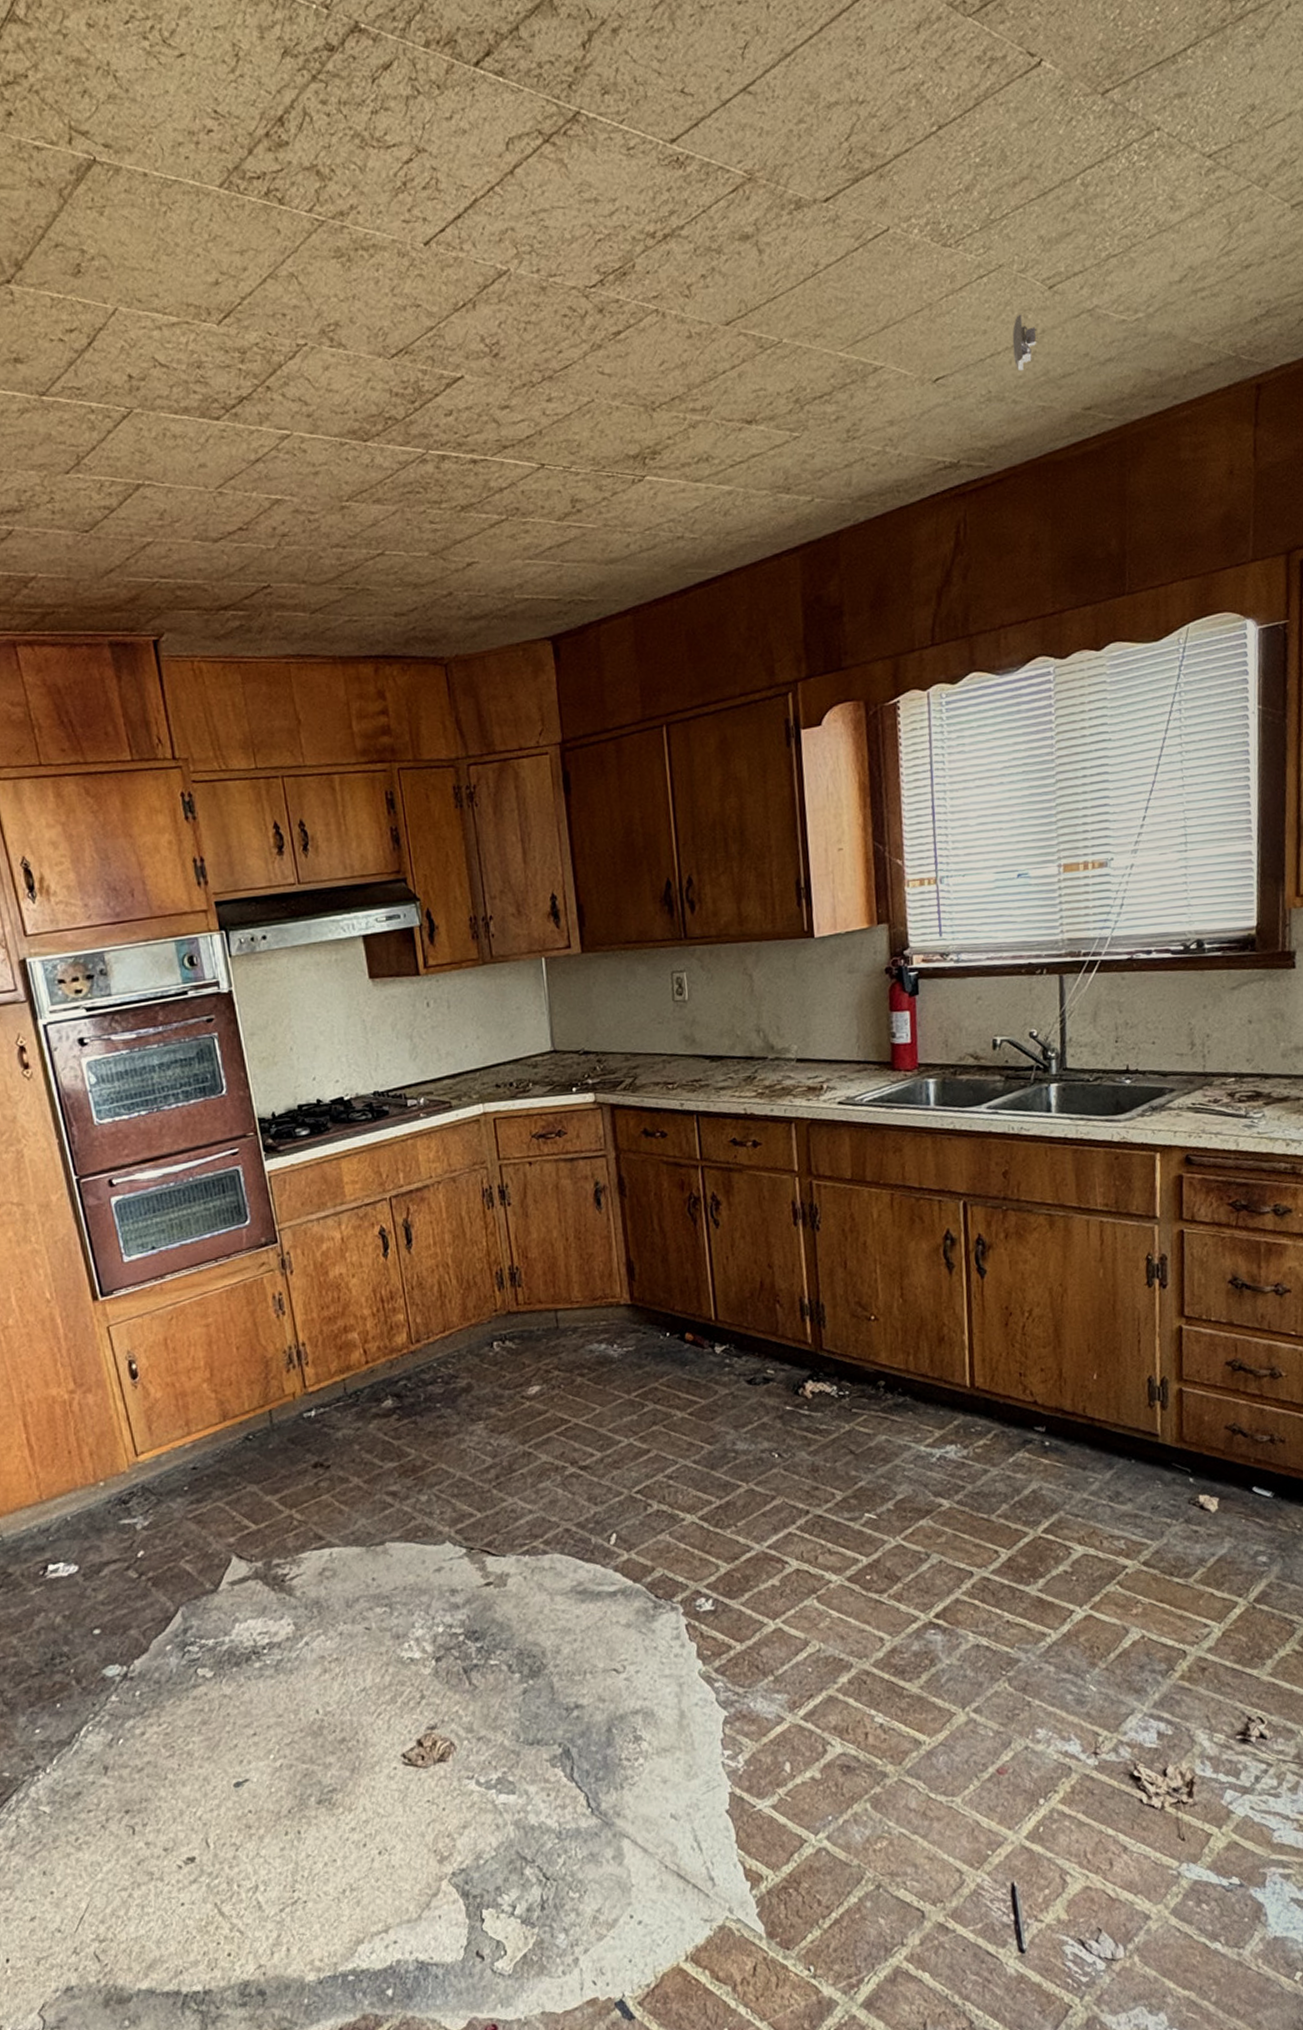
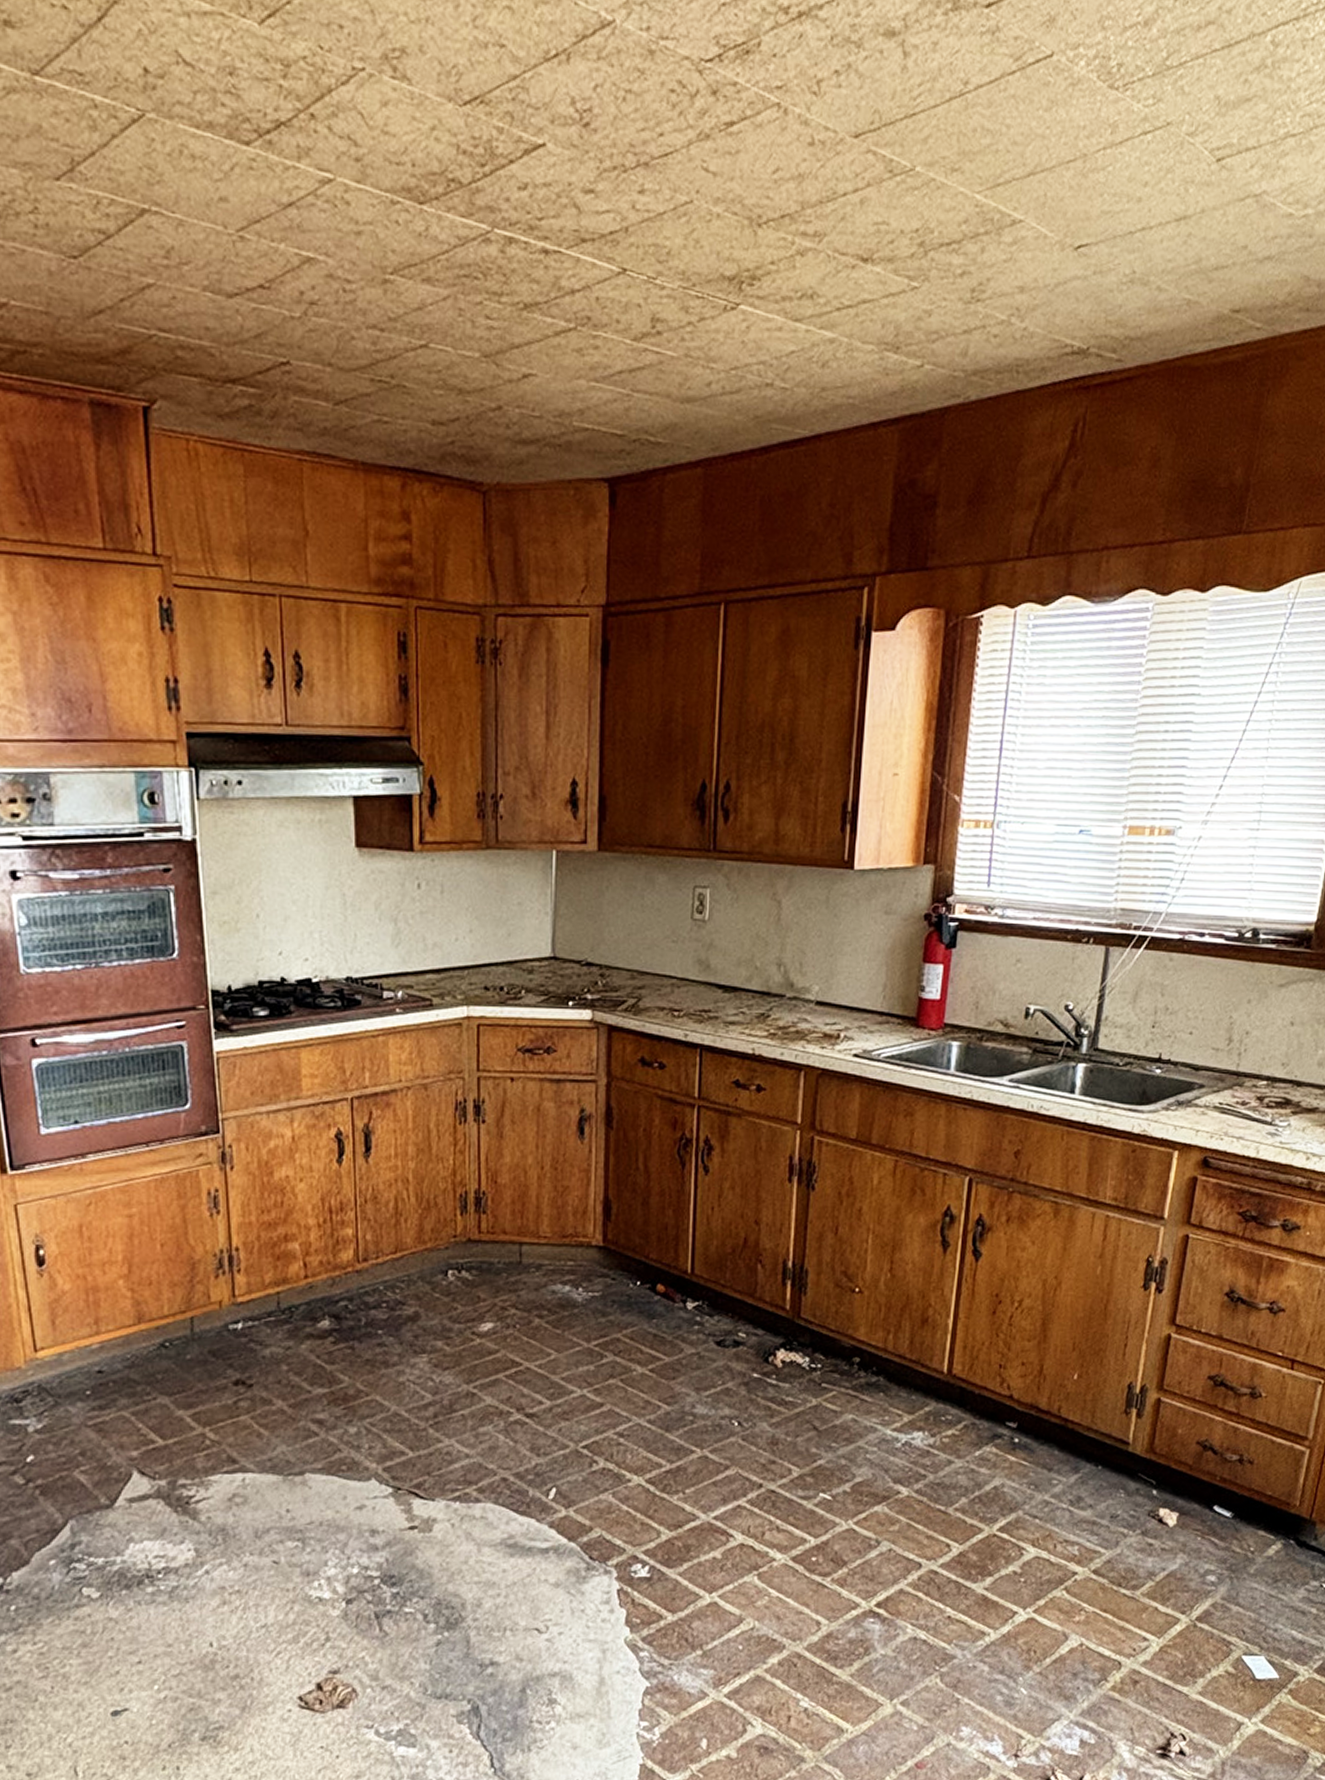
smoke detector: present [1012,314,1038,370] -> none [1166,185,1197,253]

